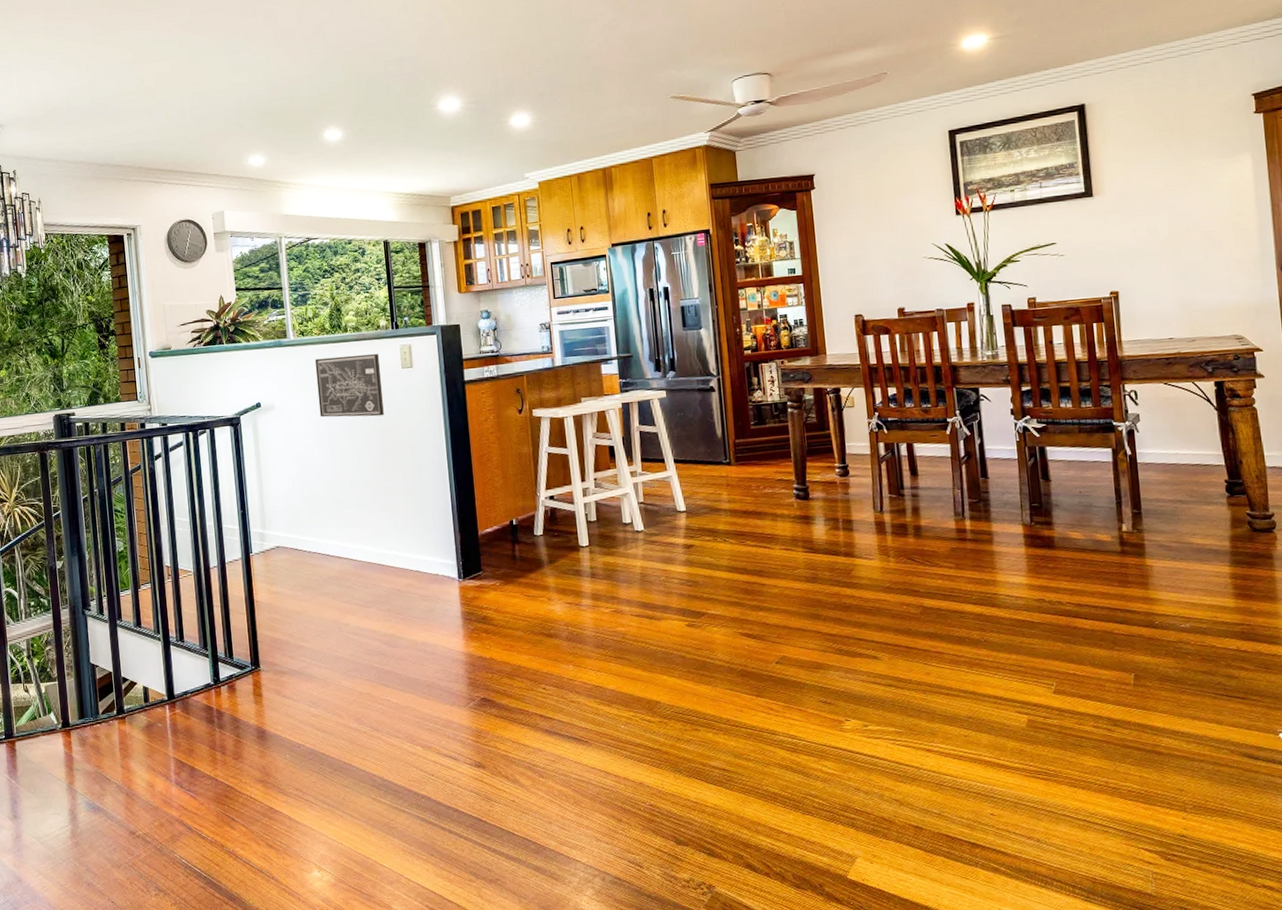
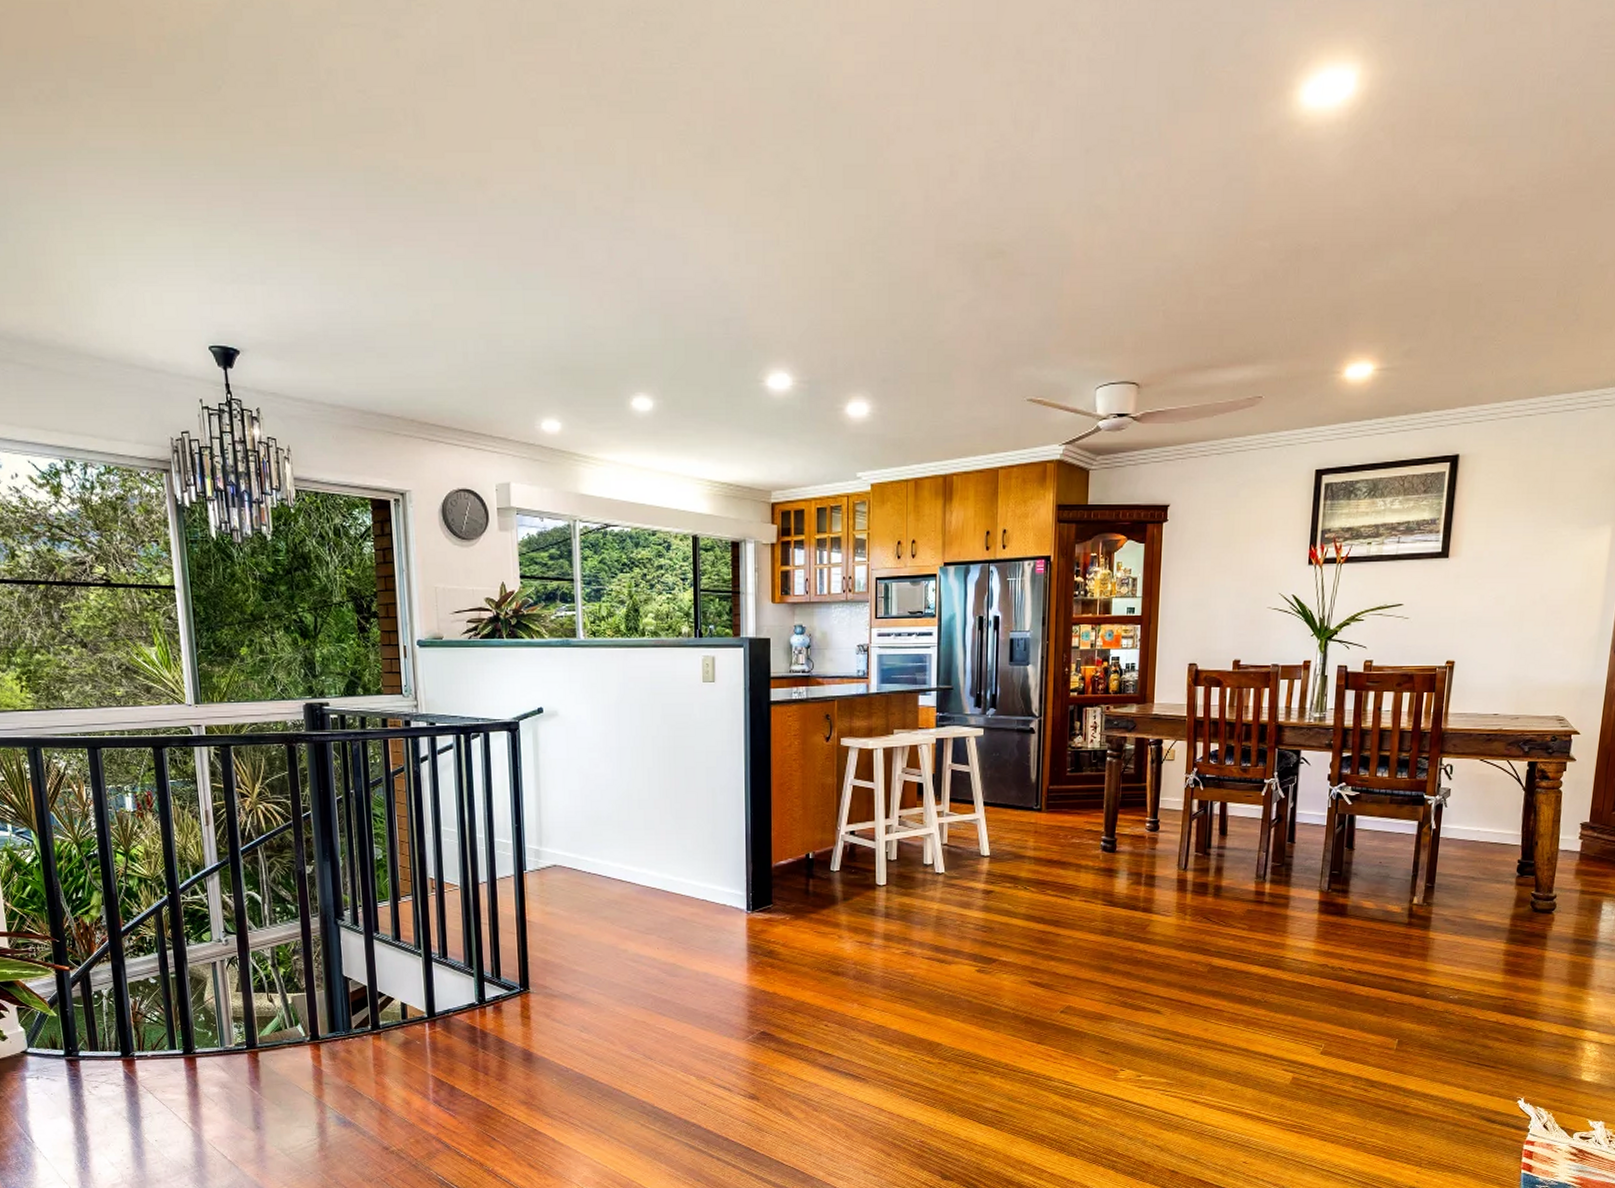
wall art: present [314,353,384,418] -> none [606,663,680,733]

